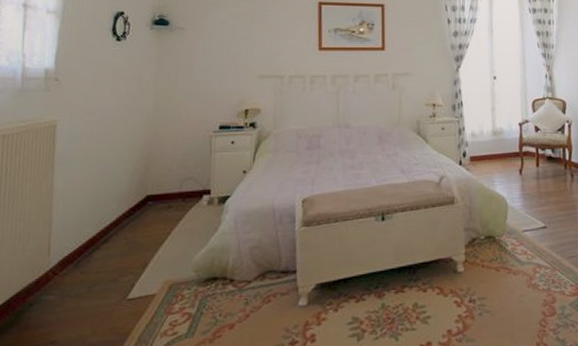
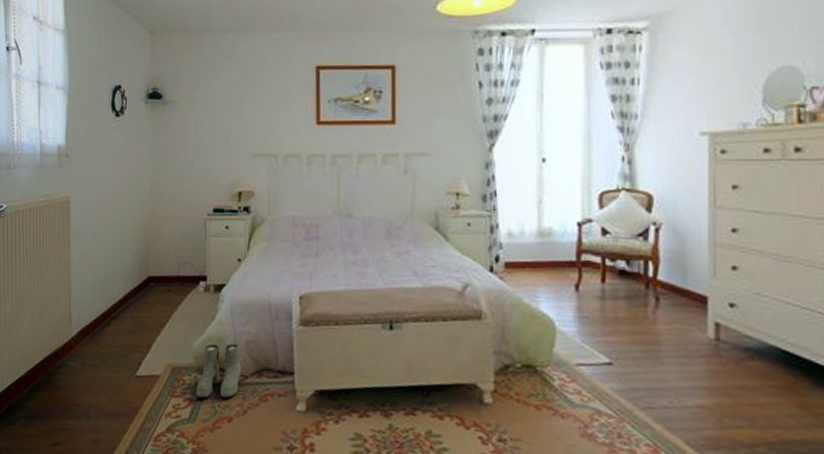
boots: none [196,251,244,310] -> present [197,343,241,398]

